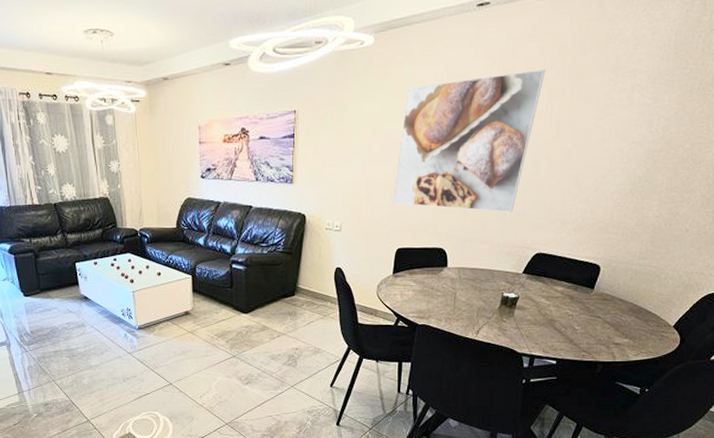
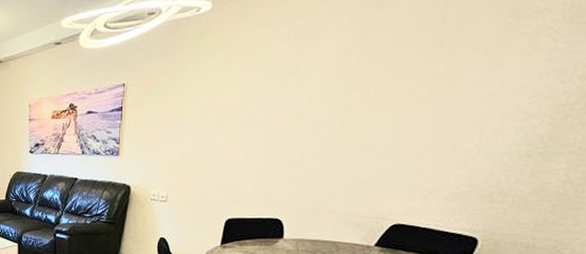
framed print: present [393,69,546,213] -> none [224,18,419,180]

